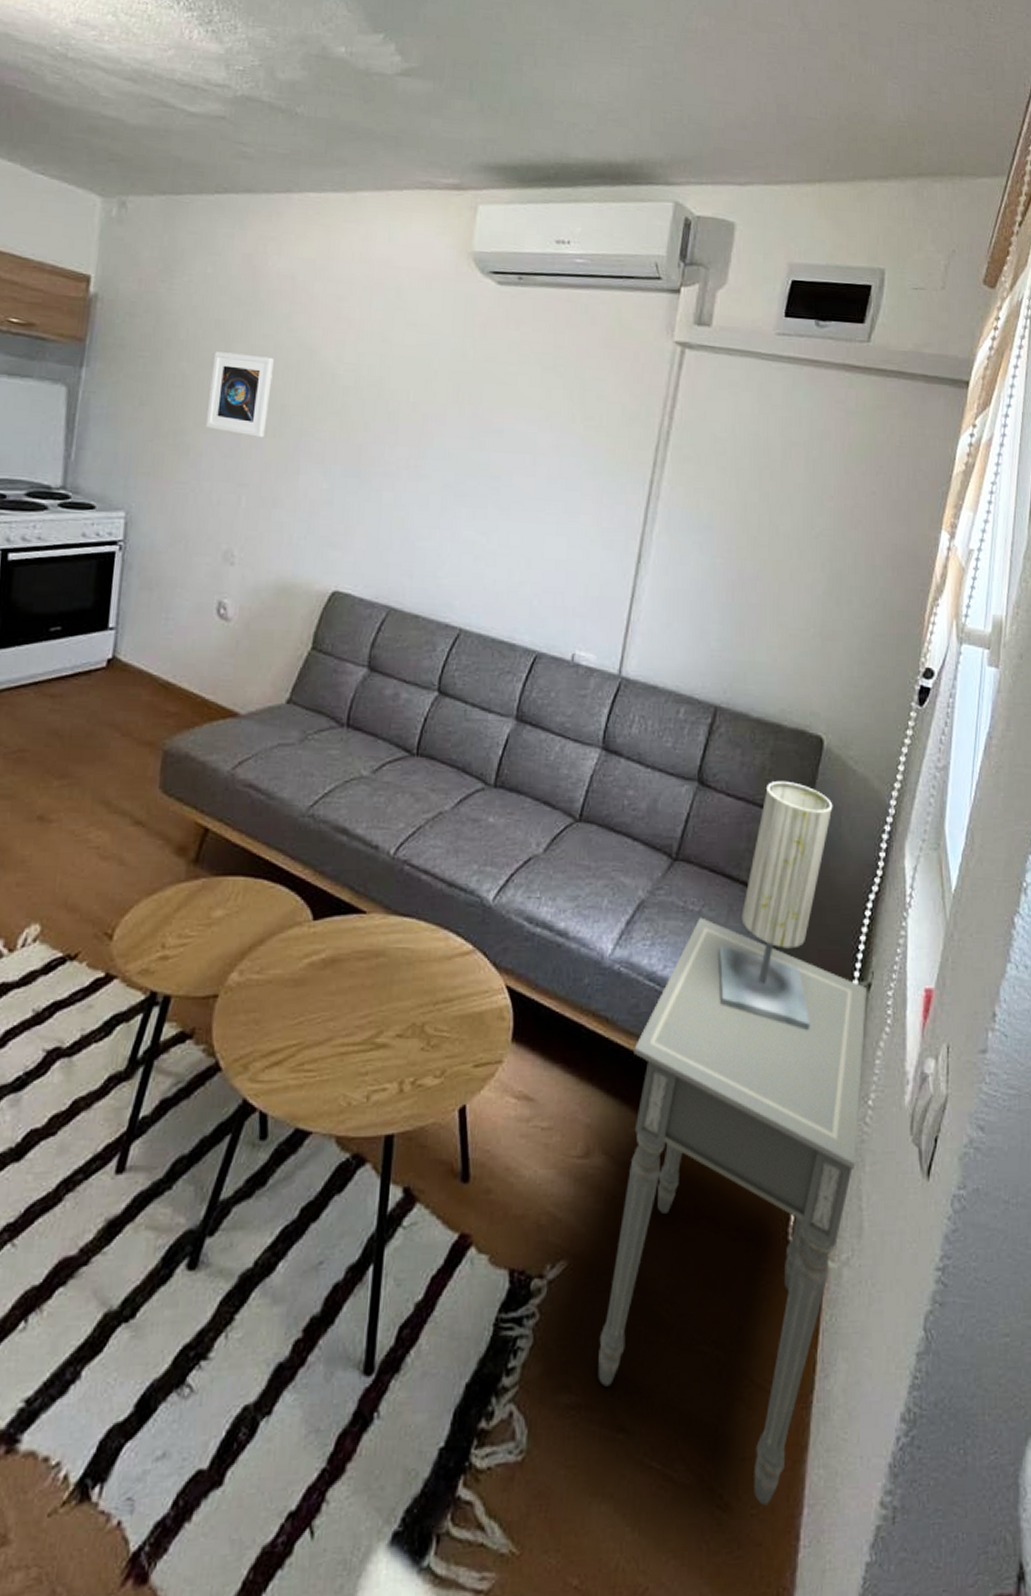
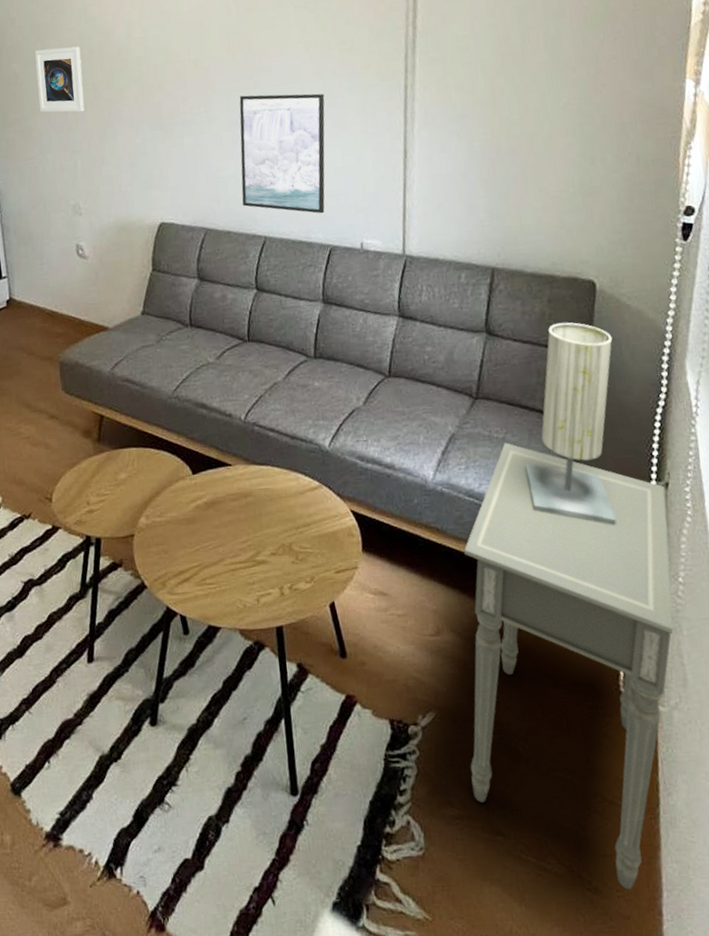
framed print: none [439,456,559,612] -> present [239,93,325,214]

